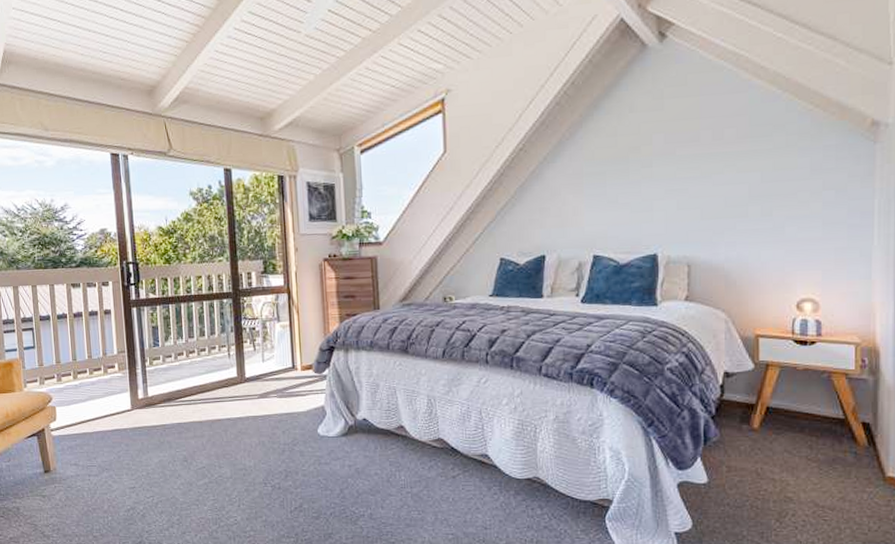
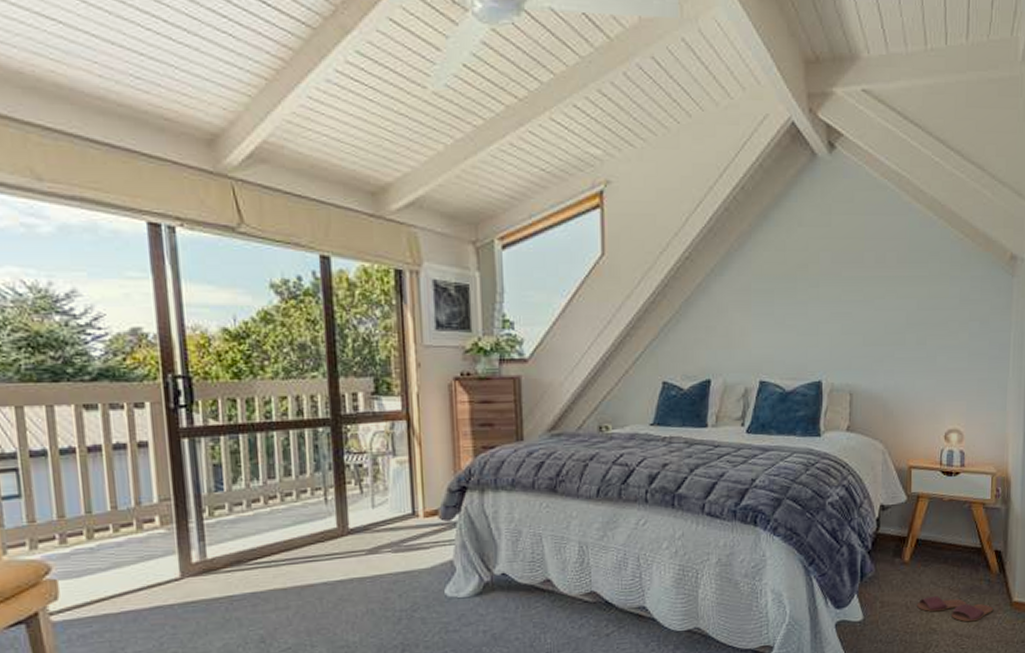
slippers: none [769,465,863,494] -> present [917,596,994,622]

